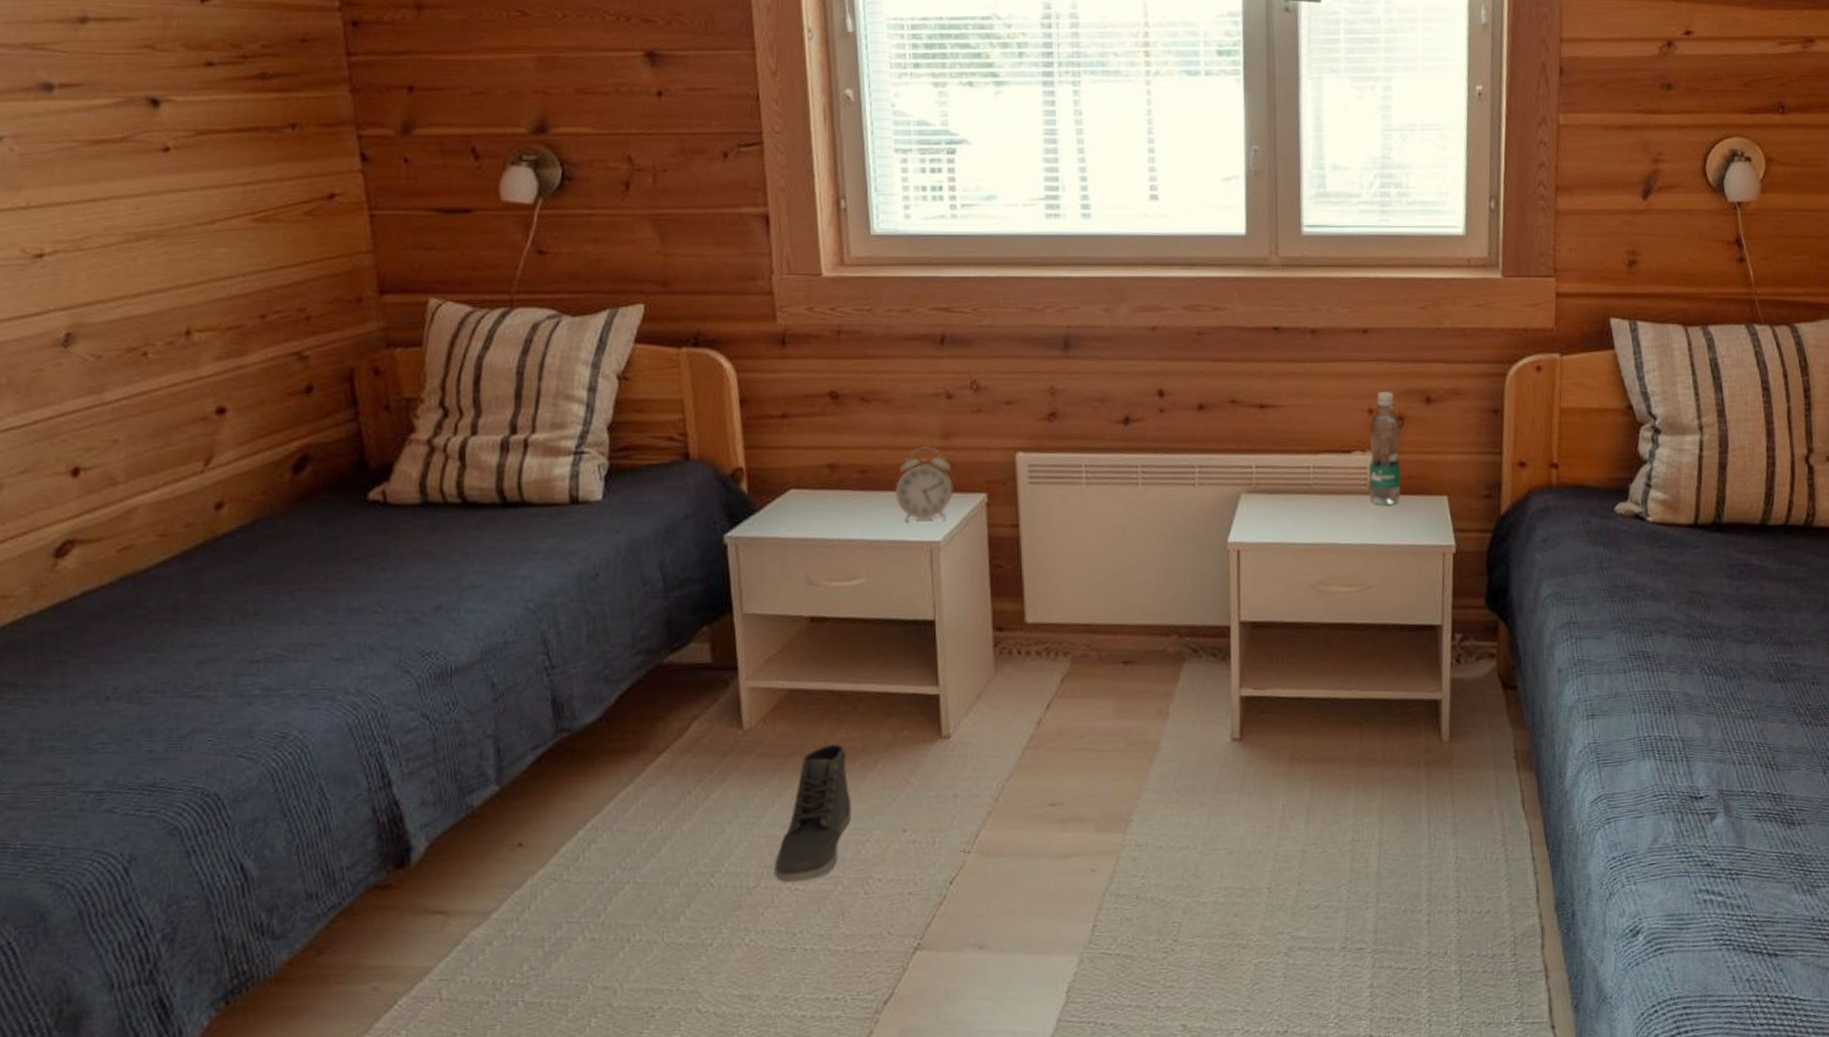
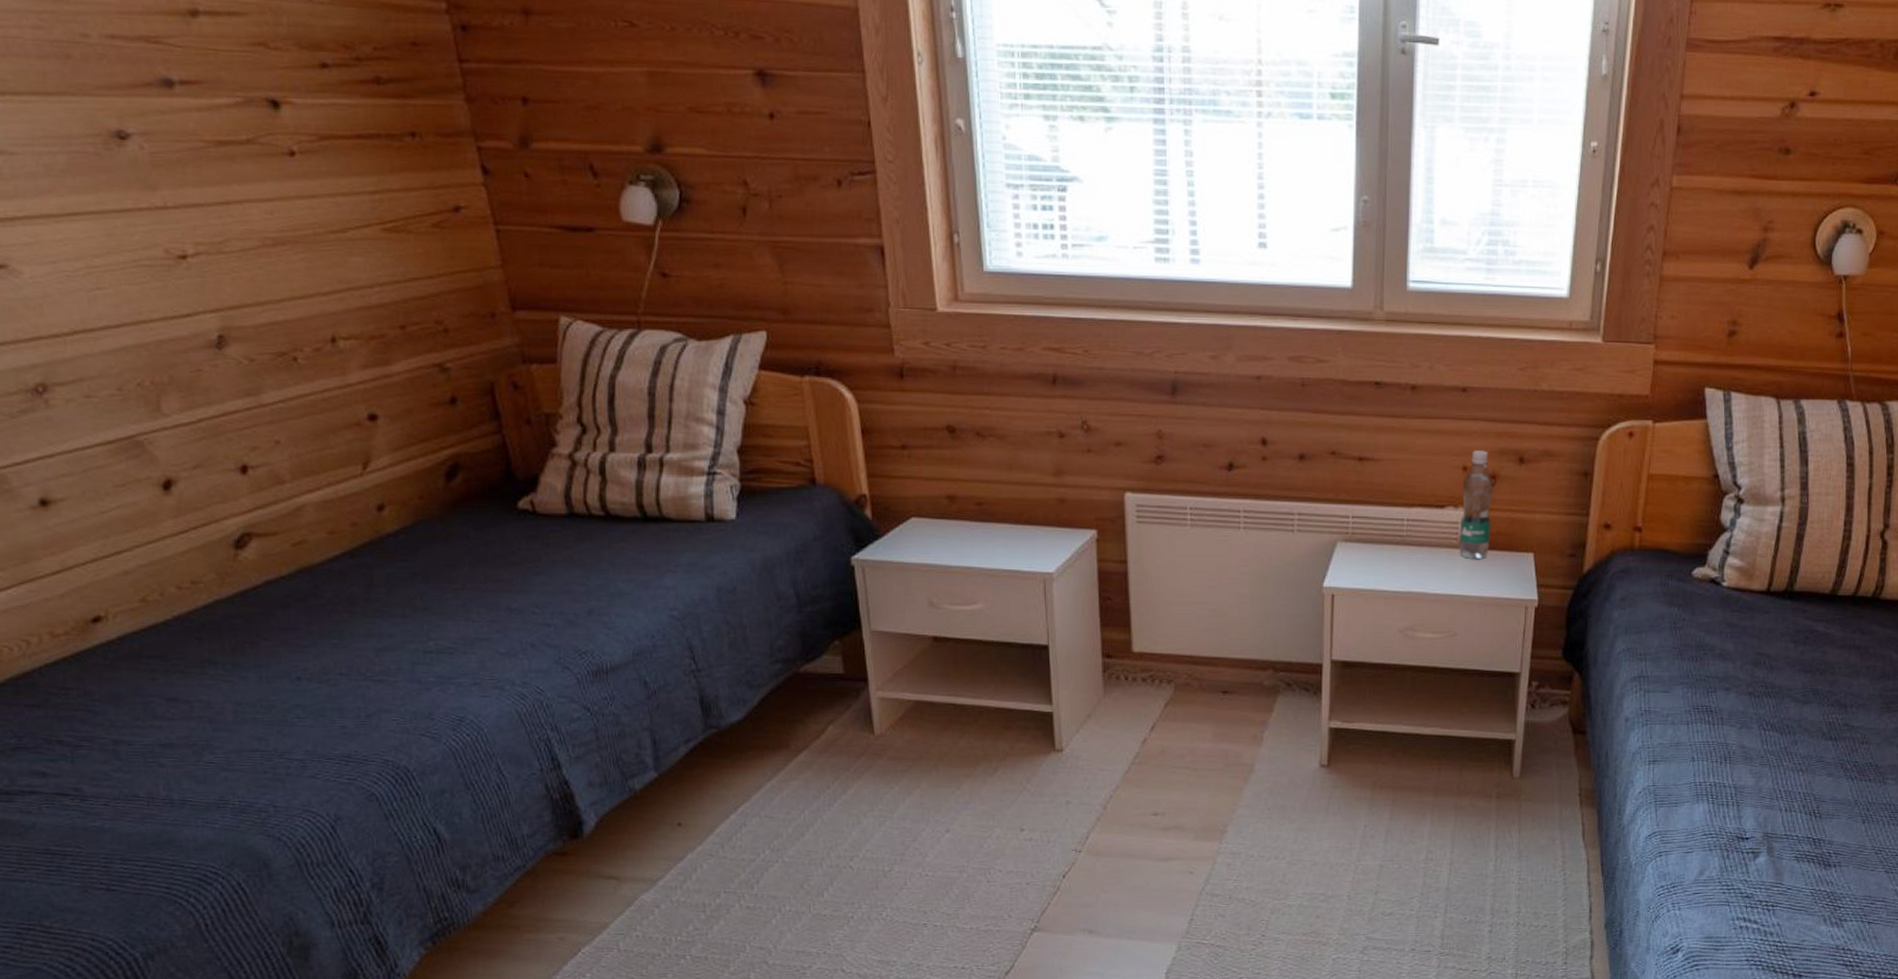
sneaker: present [774,744,852,883] -> none [906,752,975,869]
alarm clock: present [894,447,953,521] -> none [1010,483,1065,552]

